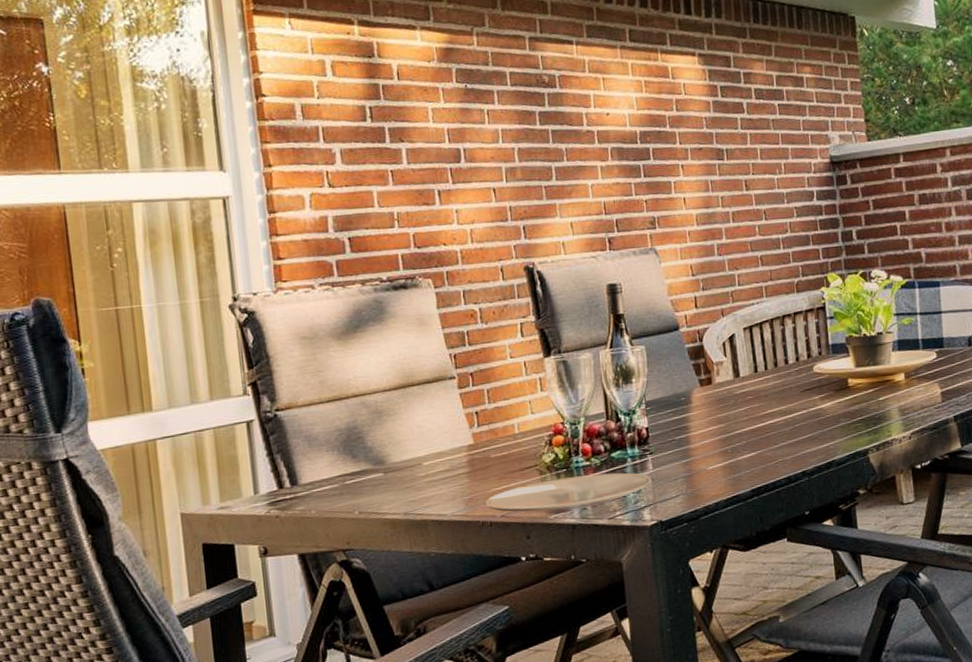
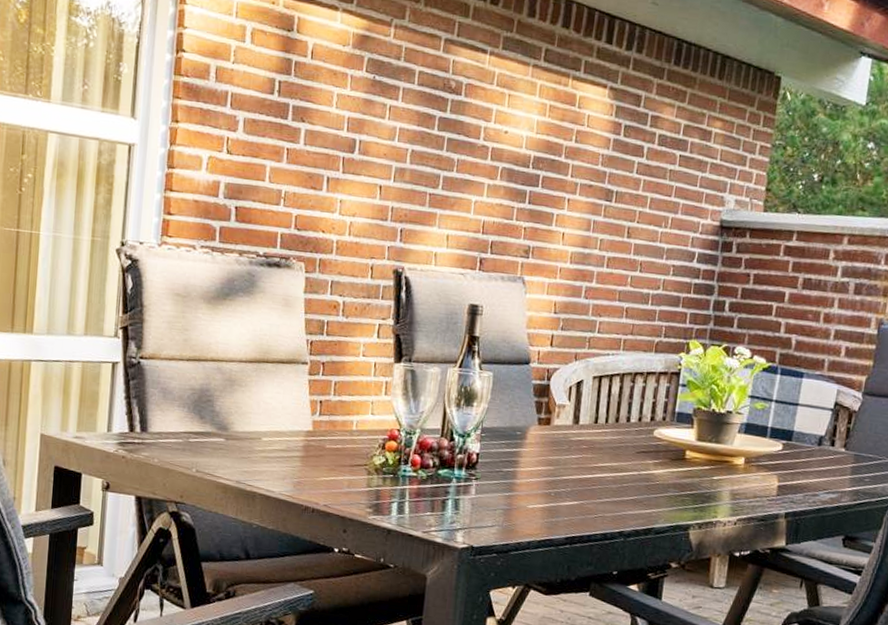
plate: present [485,472,652,514] -> none [311,481,472,517]

